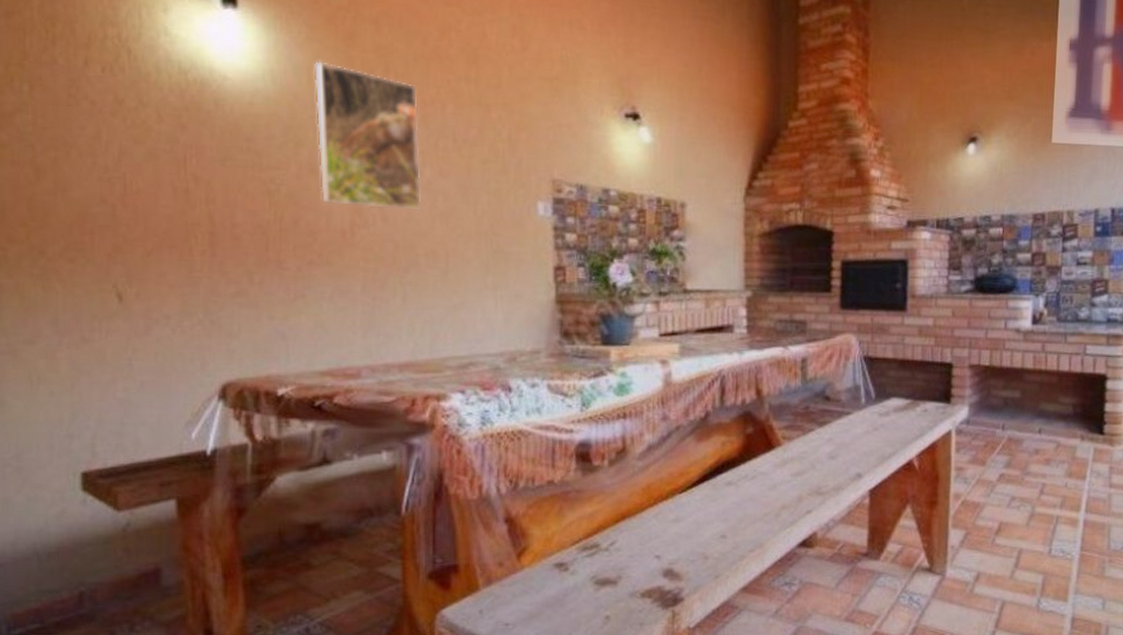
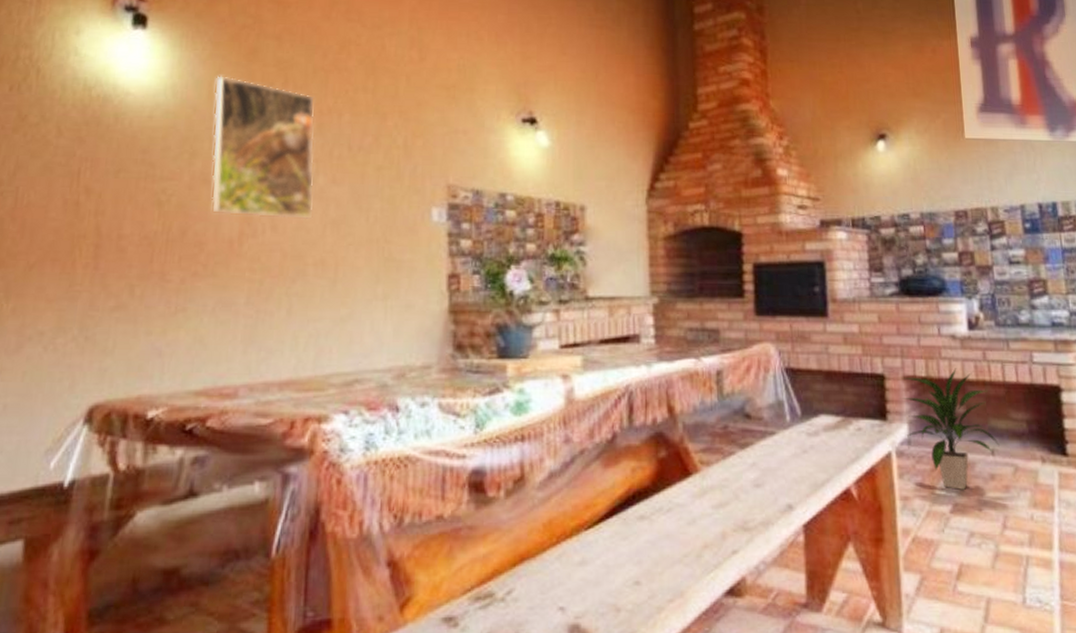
indoor plant: none [964,358,1046,462] -> present [900,368,999,490]

